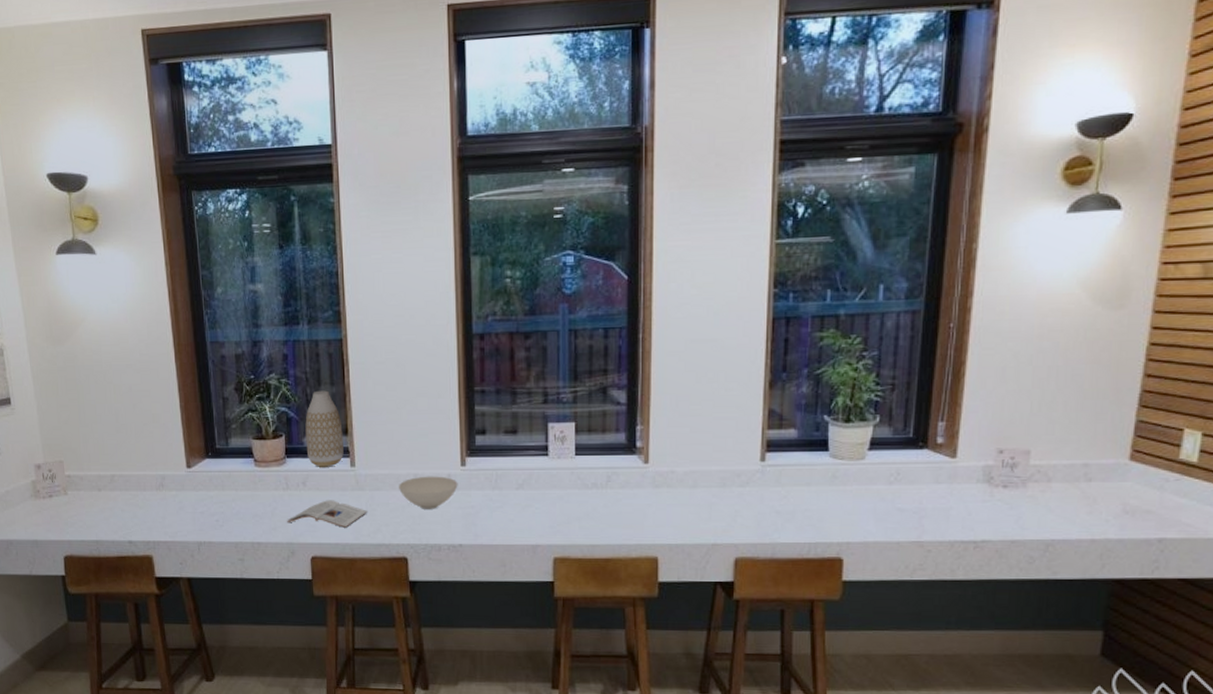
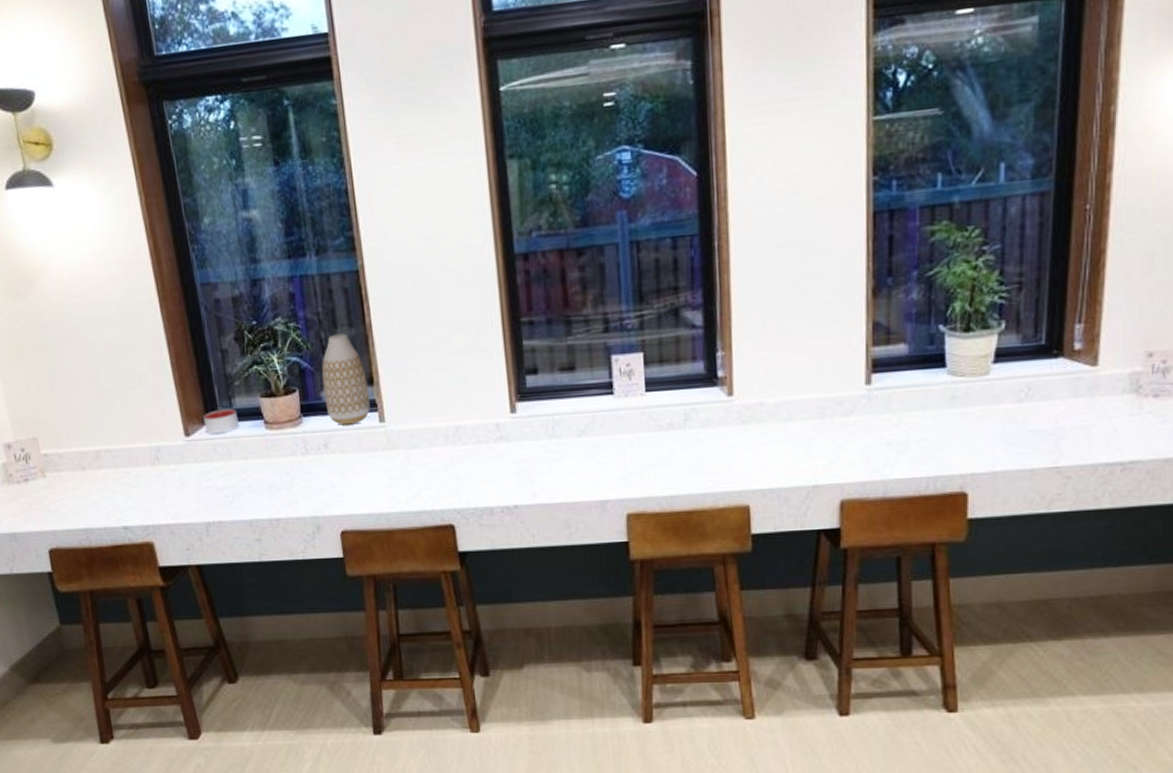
candle: none [204,447,233,467] -> present [203,409,239,434]
magazine: present [286,500,368,528] -> none [308,463,404,495]
bowl: present [398,476,458,509] -> none [437,426,509,467]

